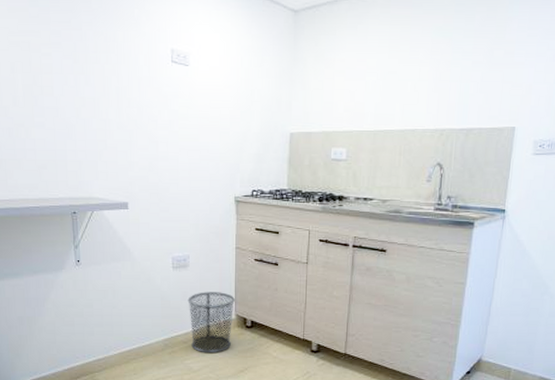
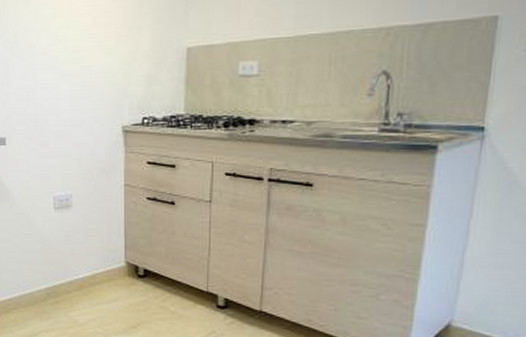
trash can: present [187,292,235,354] -> none [71,235,124,305]

